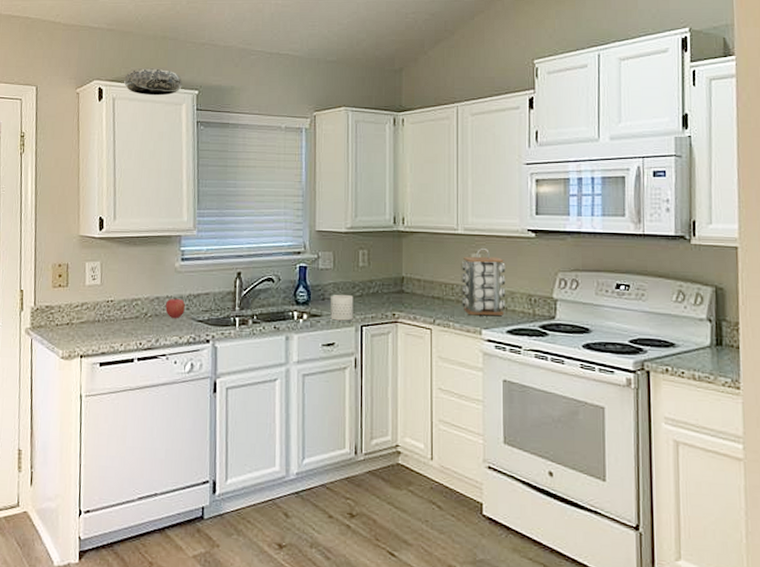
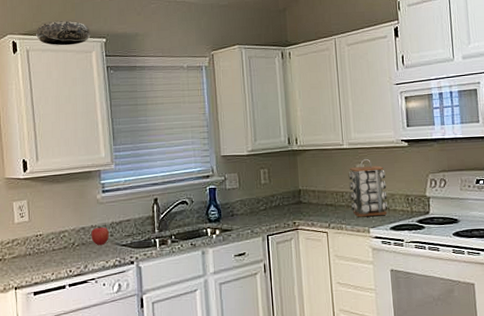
mug: present [330,294,354,321] -> none [239,209,260,233]

